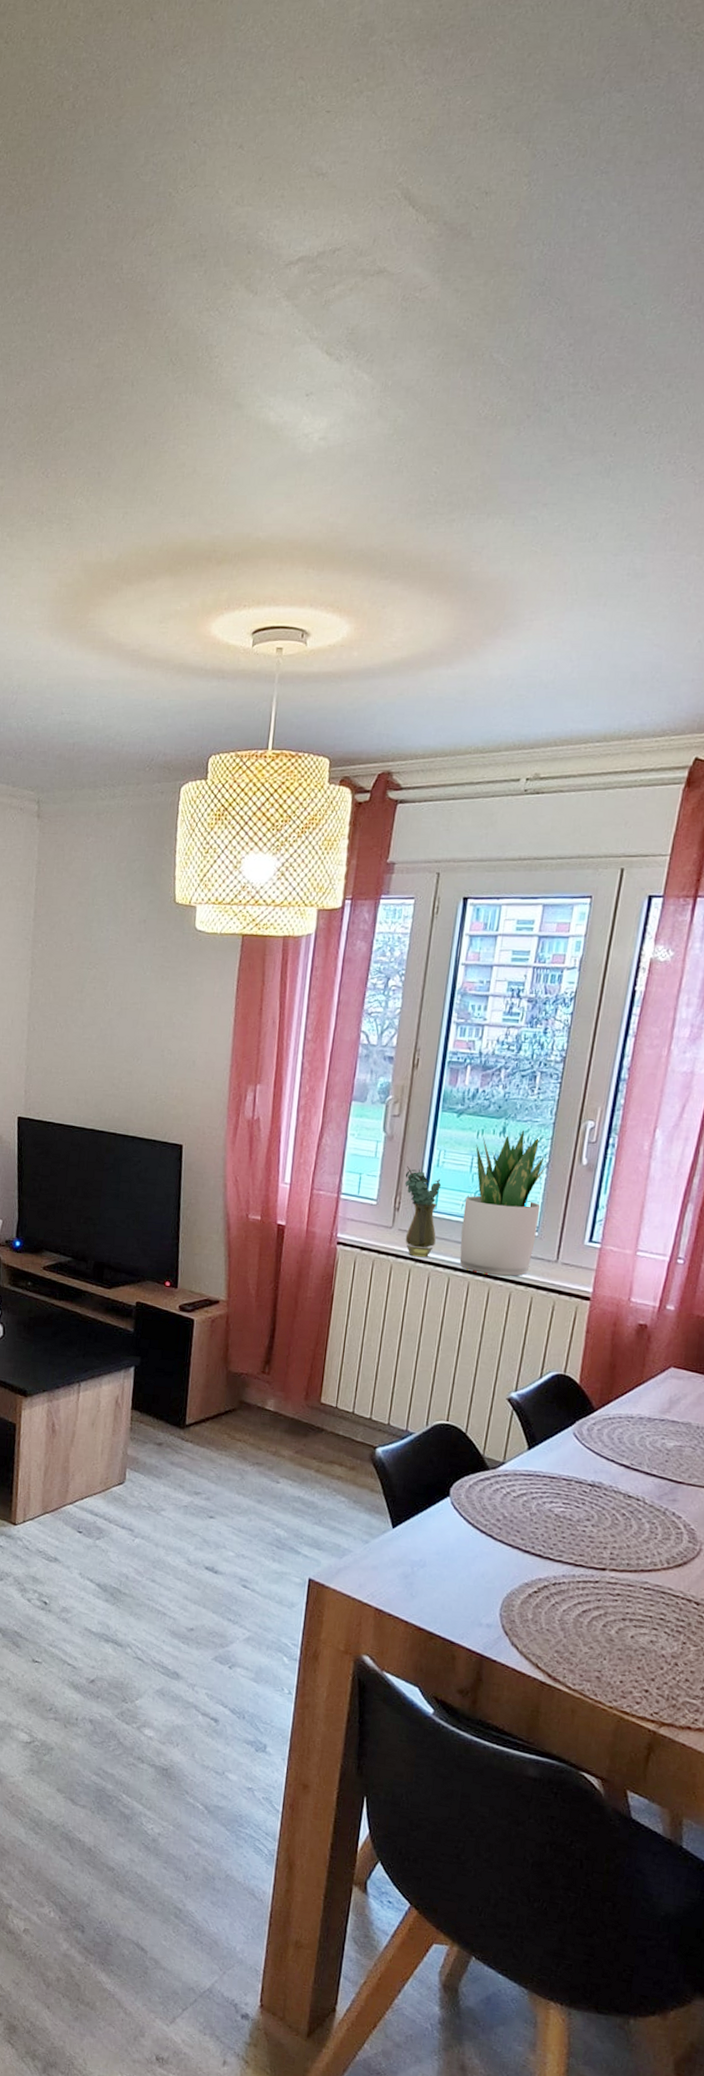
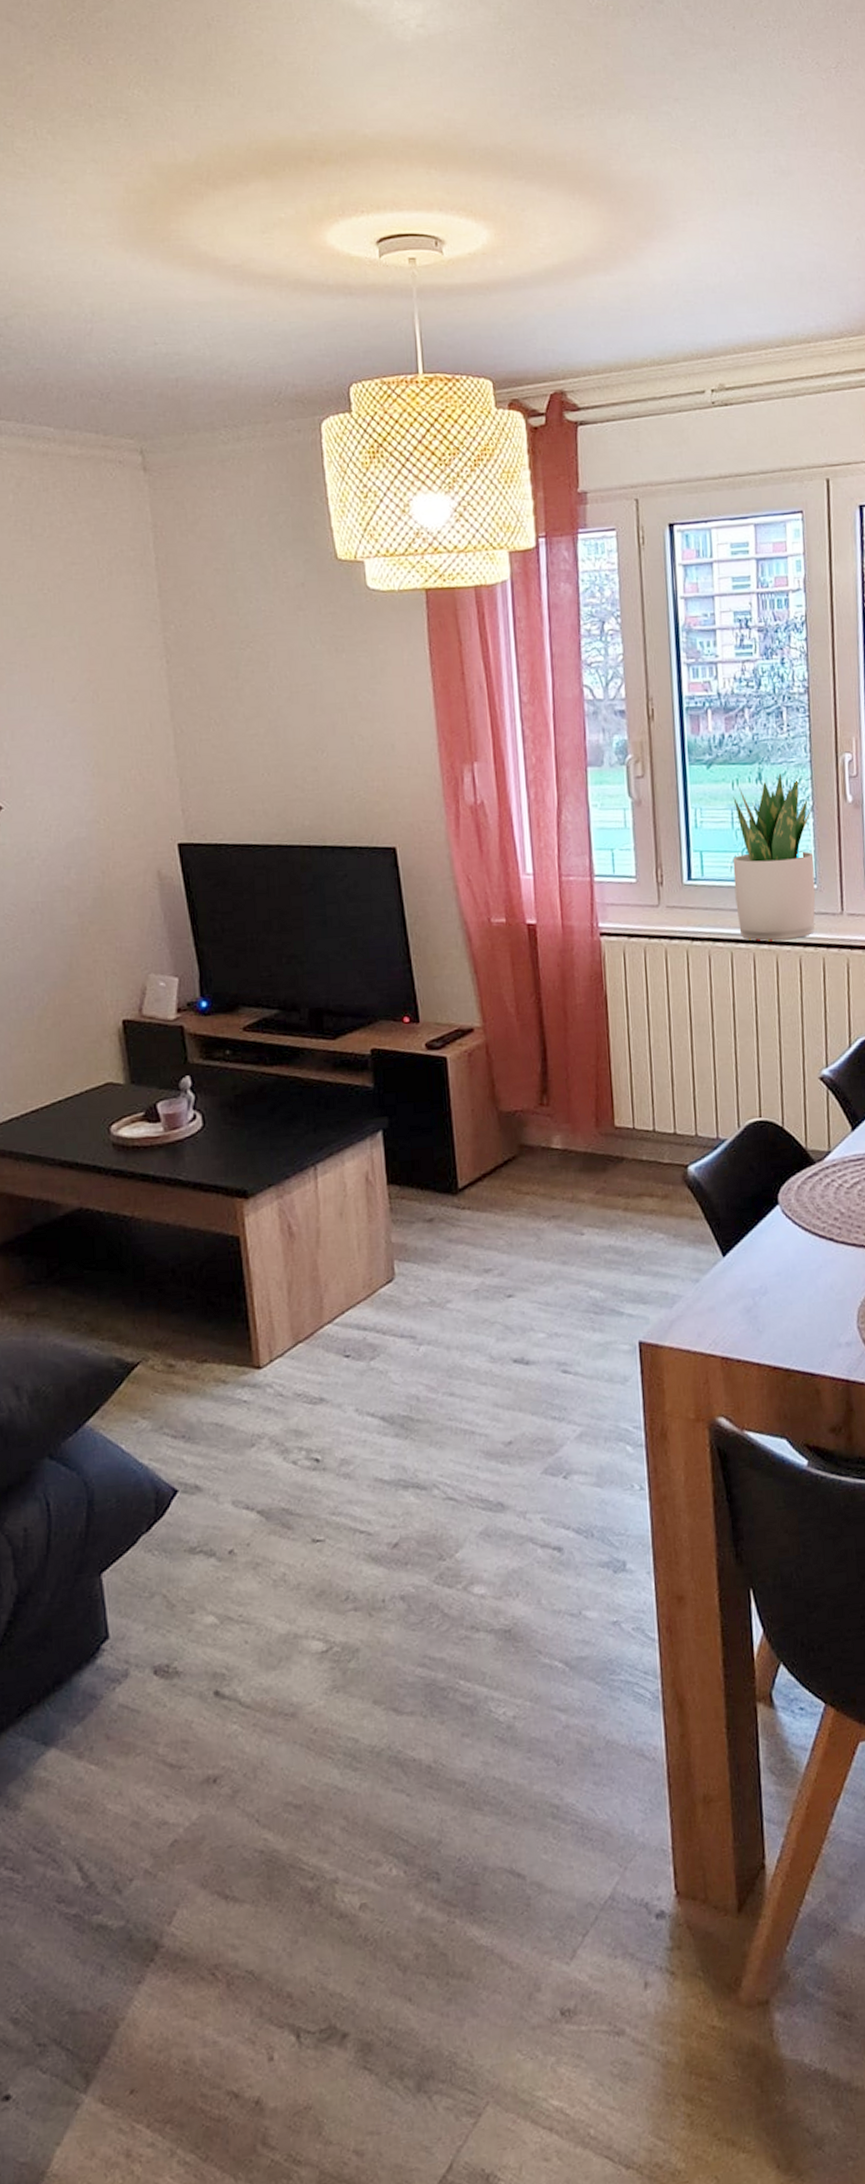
vase: present [405,1166,441,1258] -> none [662,833,710,935]

